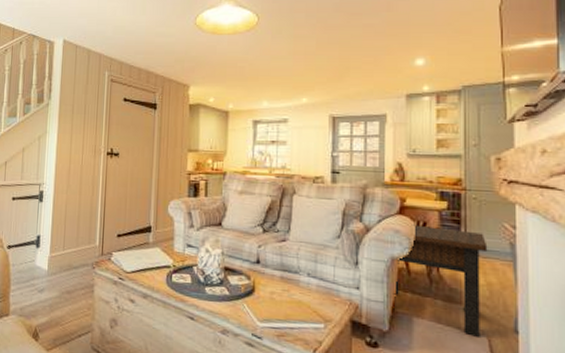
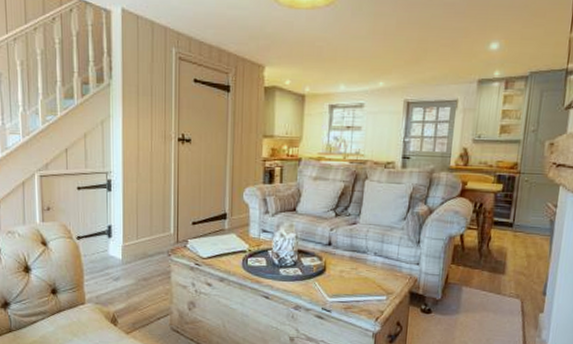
side table: present [393,224,488,337] -> none [448,206,532,300]

